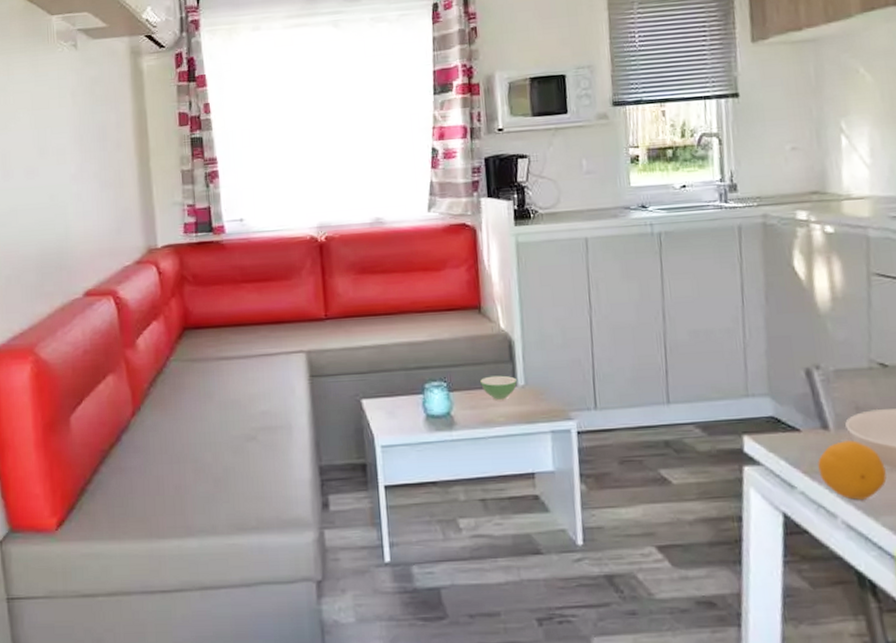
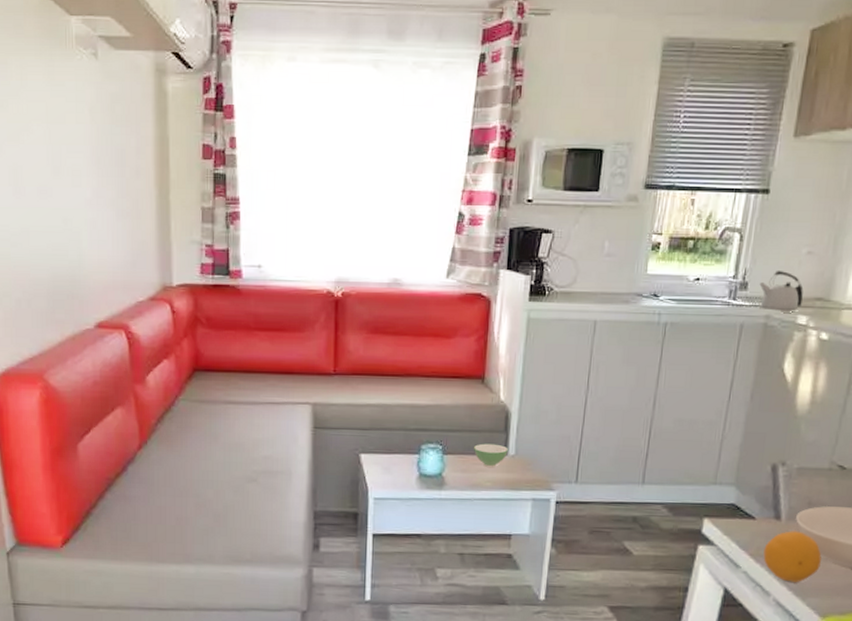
kettle: none [749,169,798,210] -> present [759,271,804,313]

